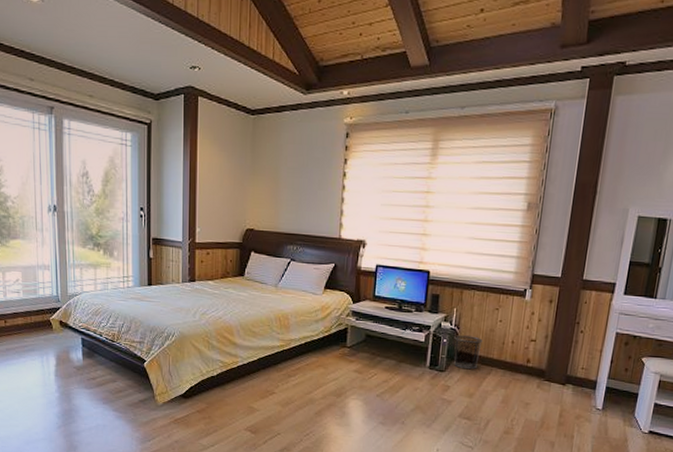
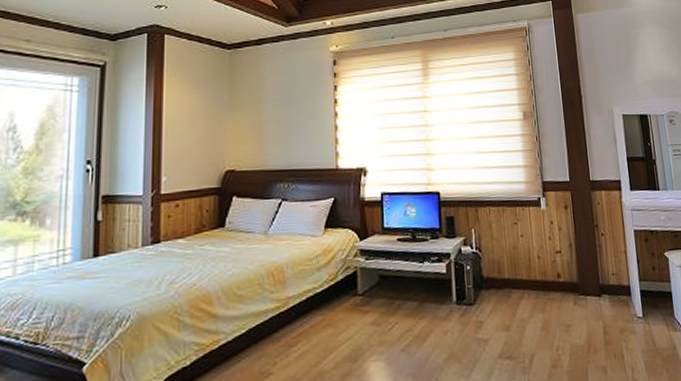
waste bin: present [454,335,483,370] -> none [478,257,508,298]

